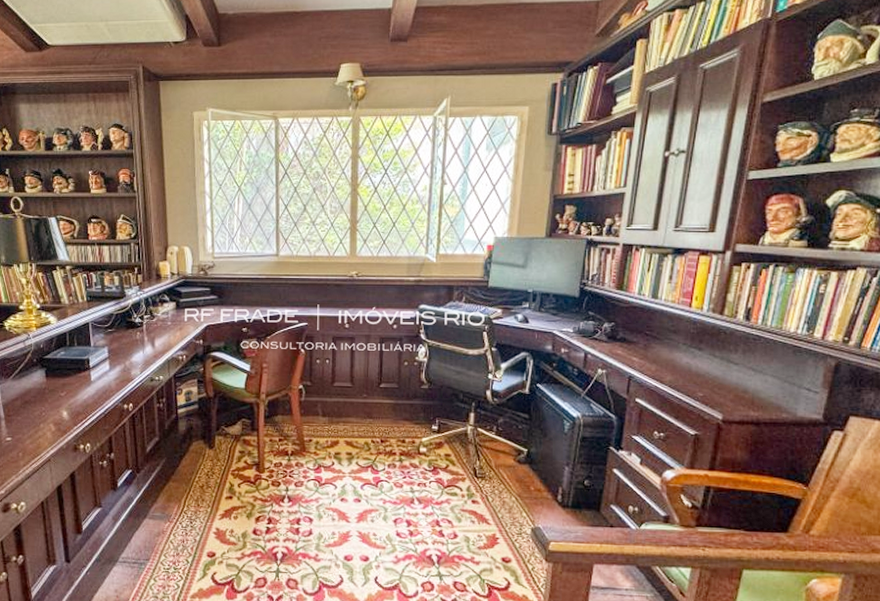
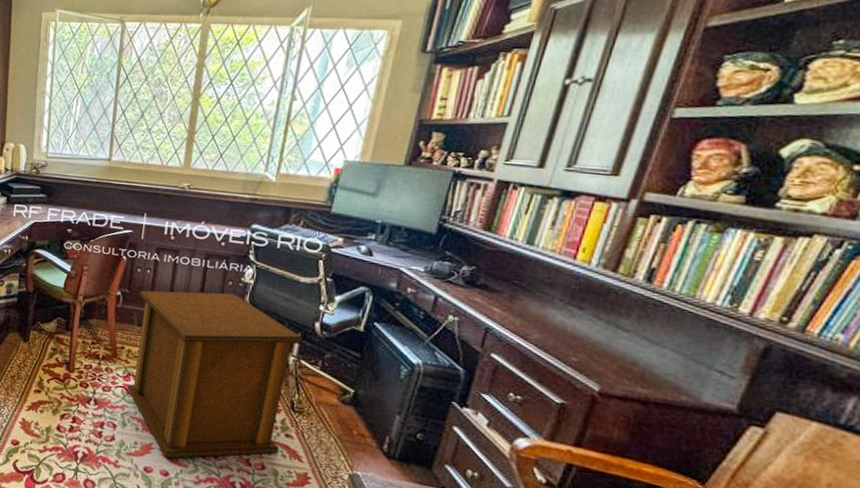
side table: none [320,373,477,543] -> present [127,290,303,459]

